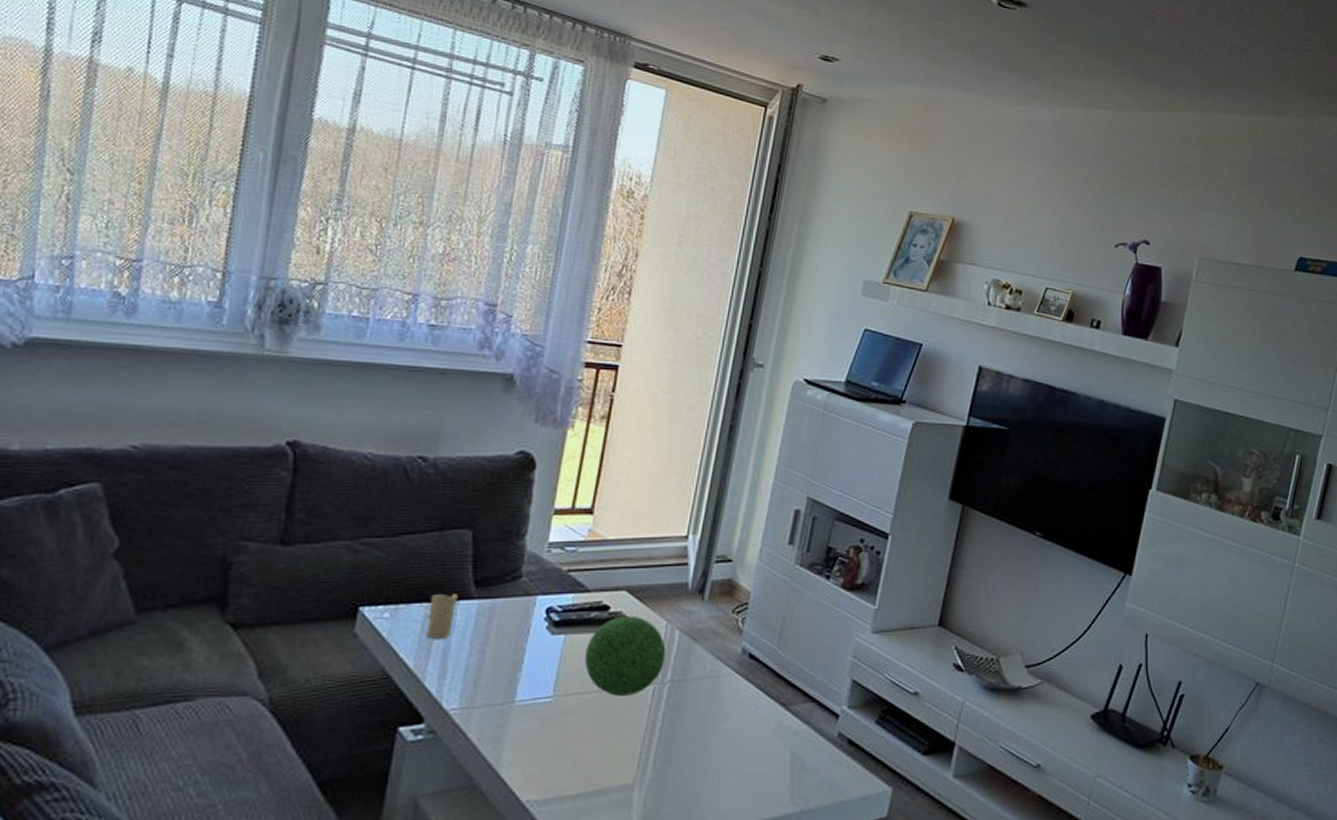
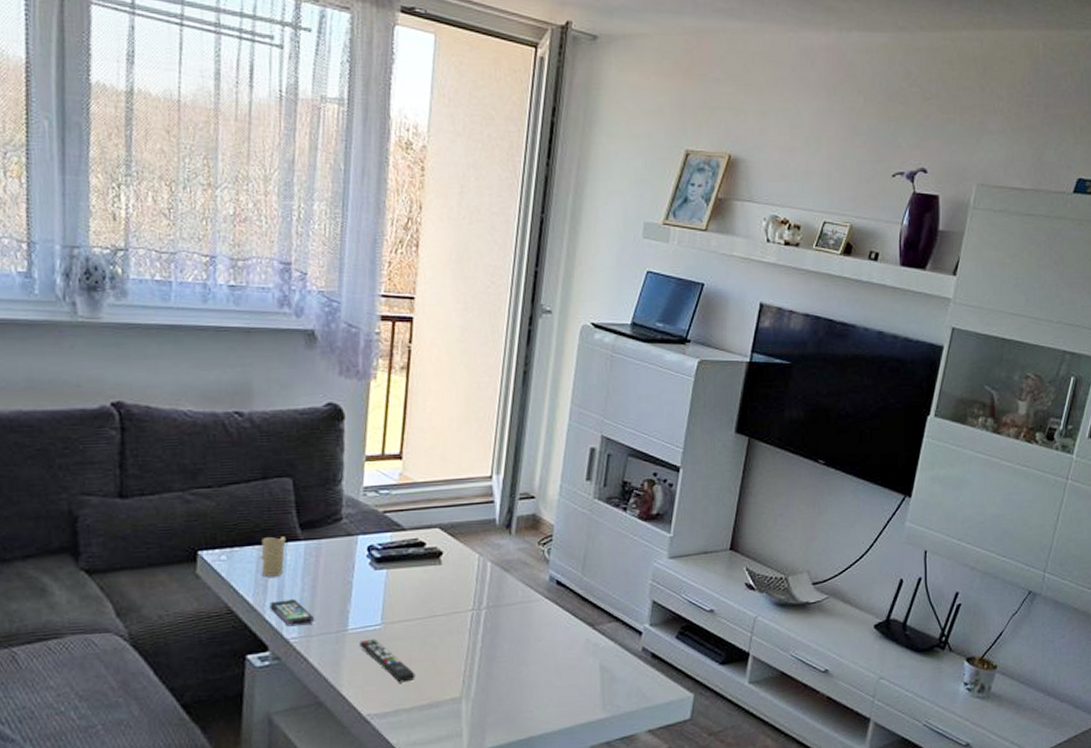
smartphone: none [431,665,480,696] -> present [269,599,315,627]
remote control: none [526,712,585,765] -> present [359,638,416,683]
decorative ball: present [585,615,666,696] -> none [407,550,481,622]

